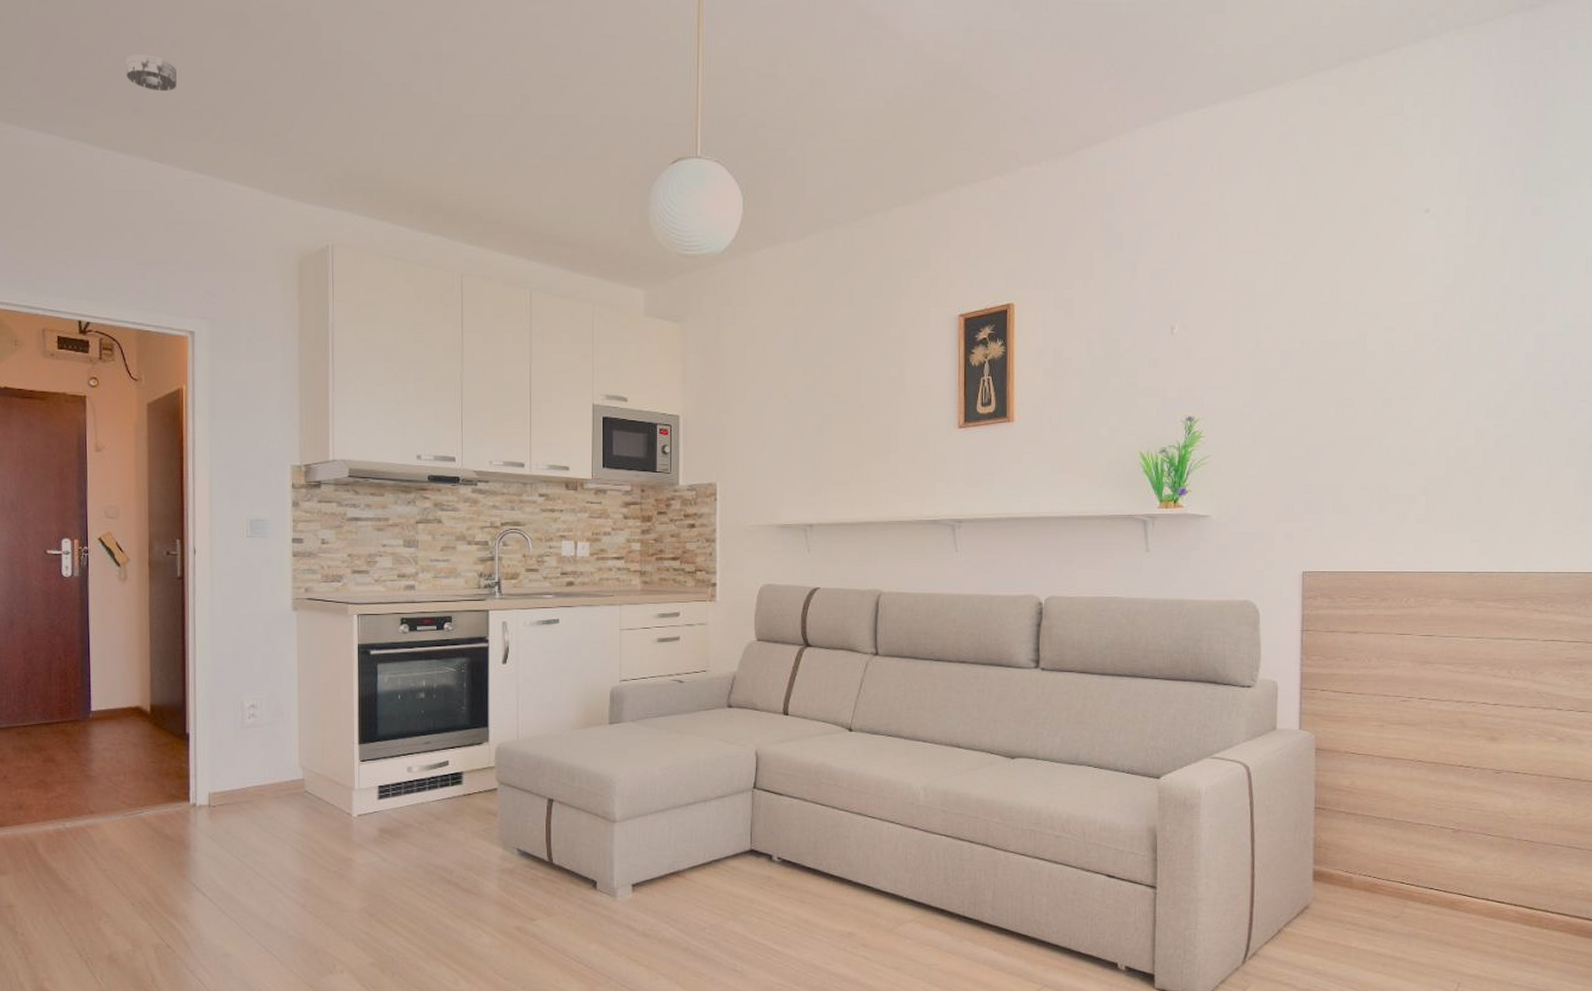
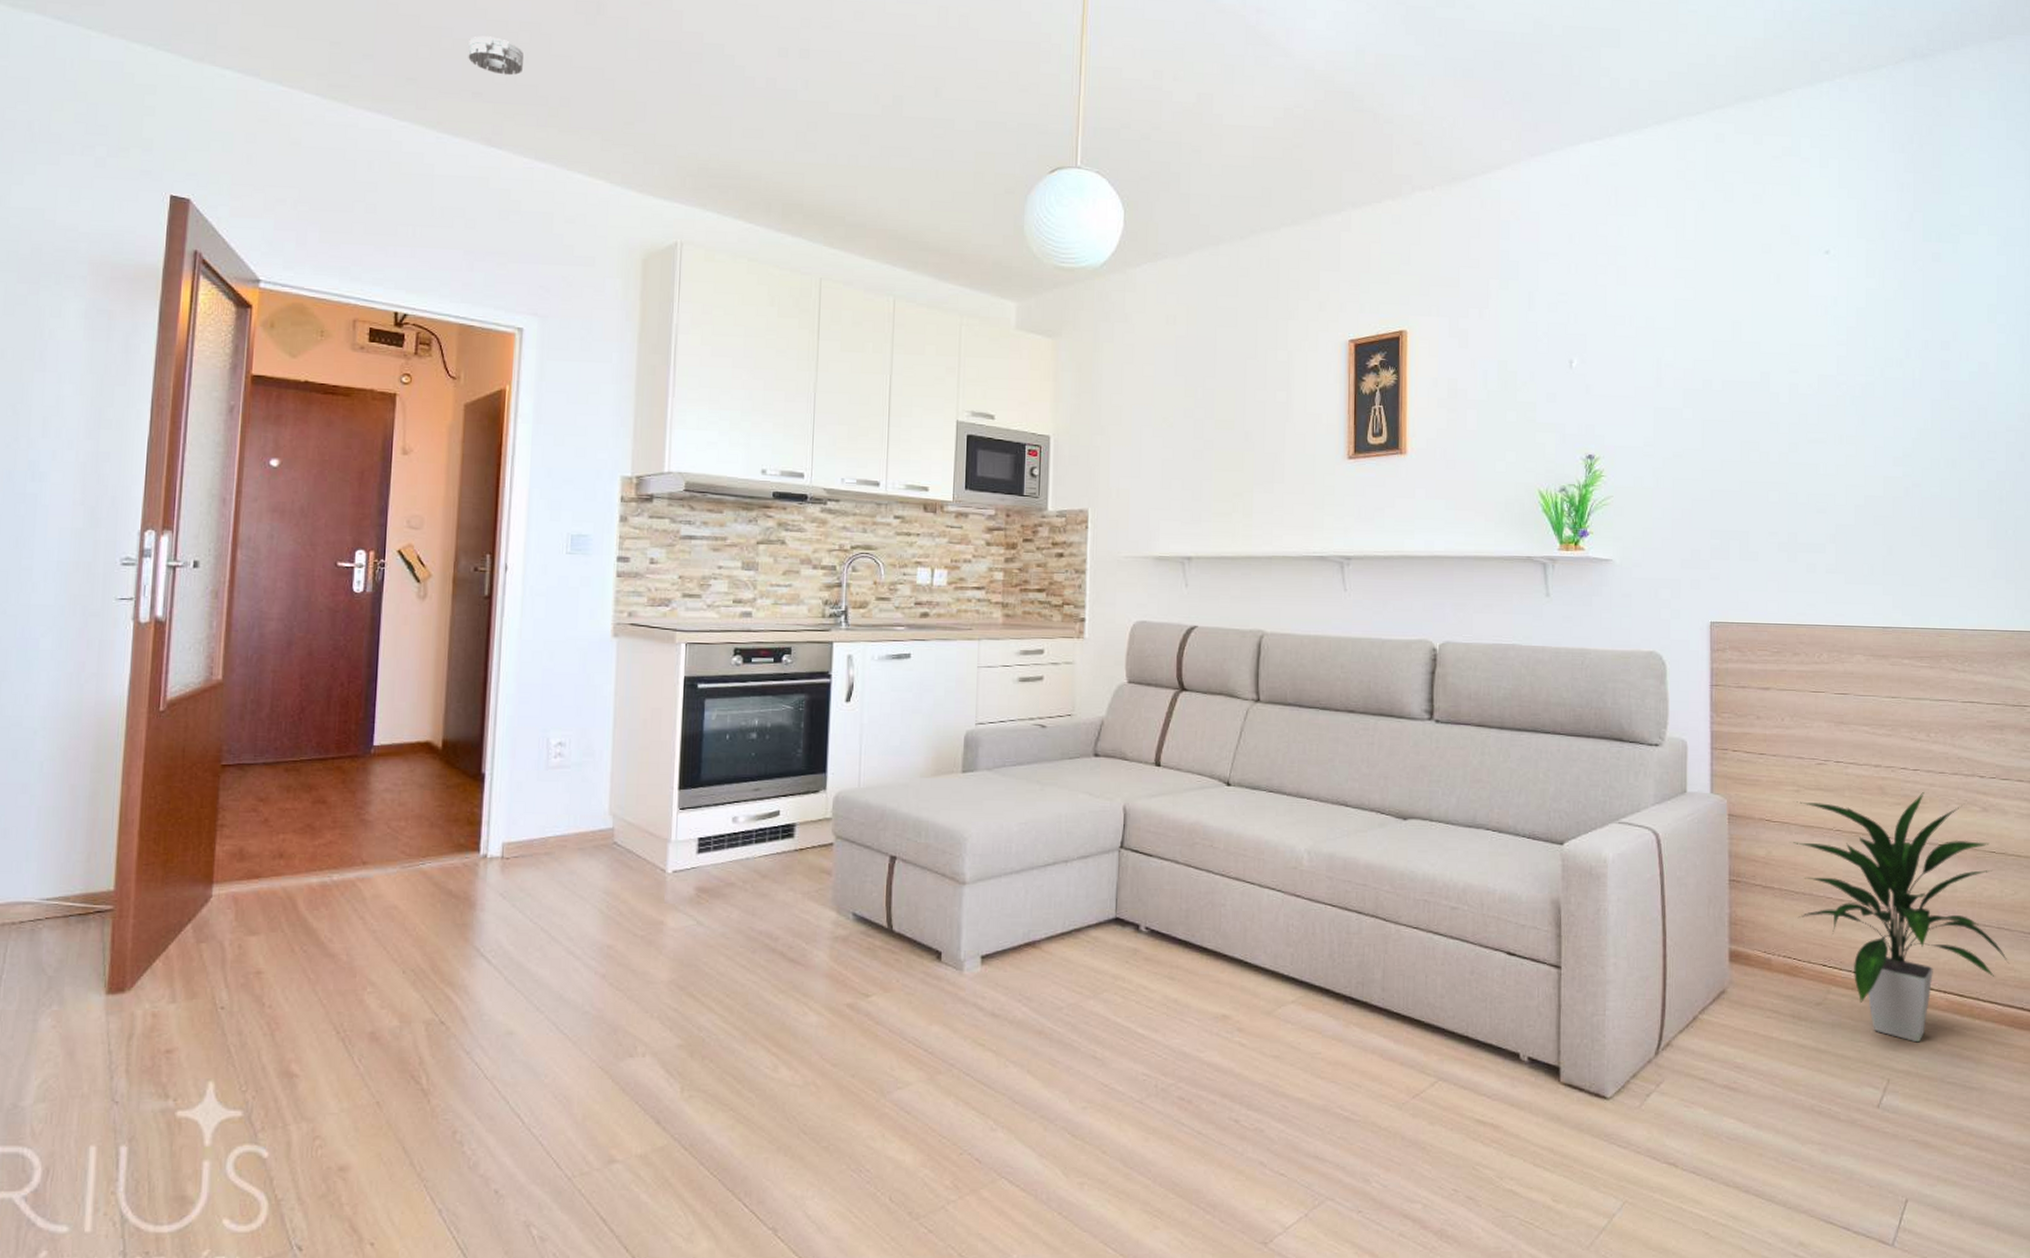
indoor plant: none [1373,725,1578,950] -> present [1790,792,2009,1043]

